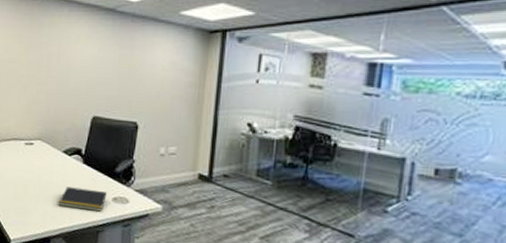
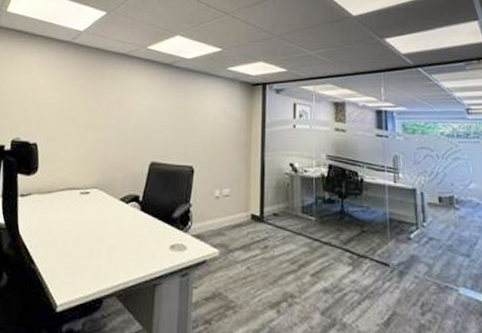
notepad: present [58,187,107,212] -> none [113,237,164,262]

